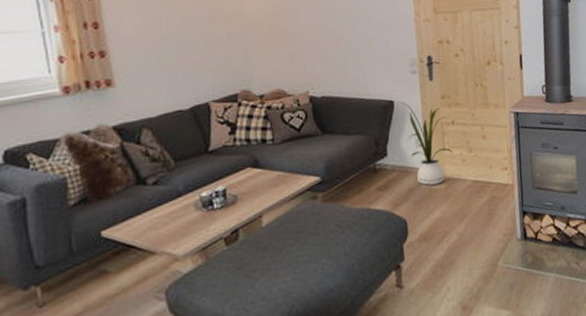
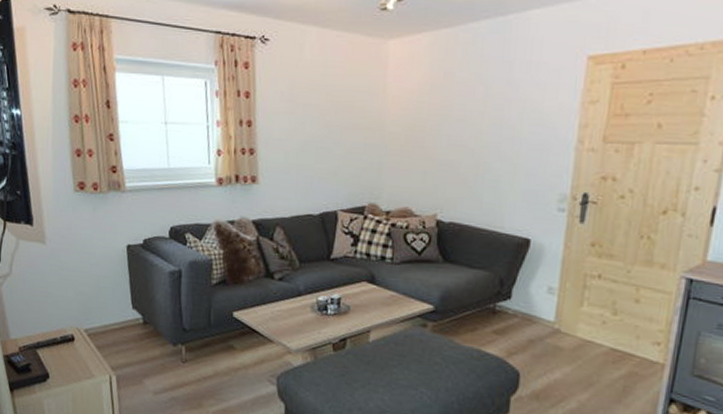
house plant: present [398,101,453,186] -> none [536,240,592,342]

